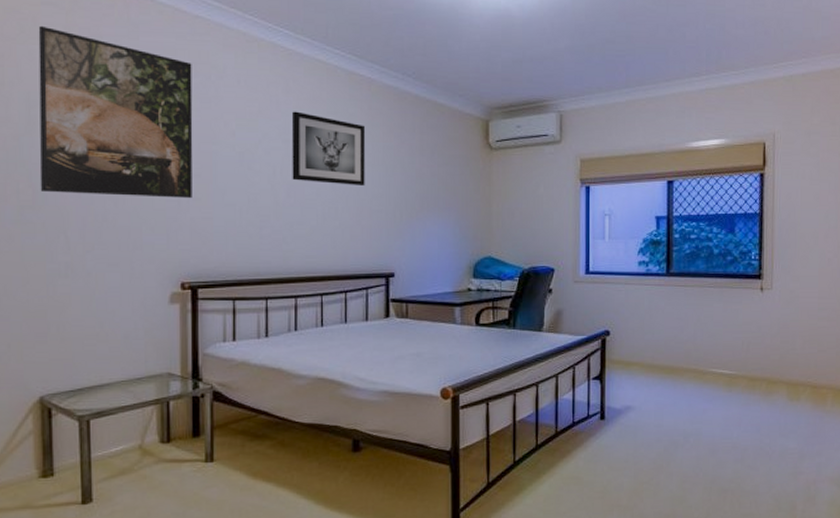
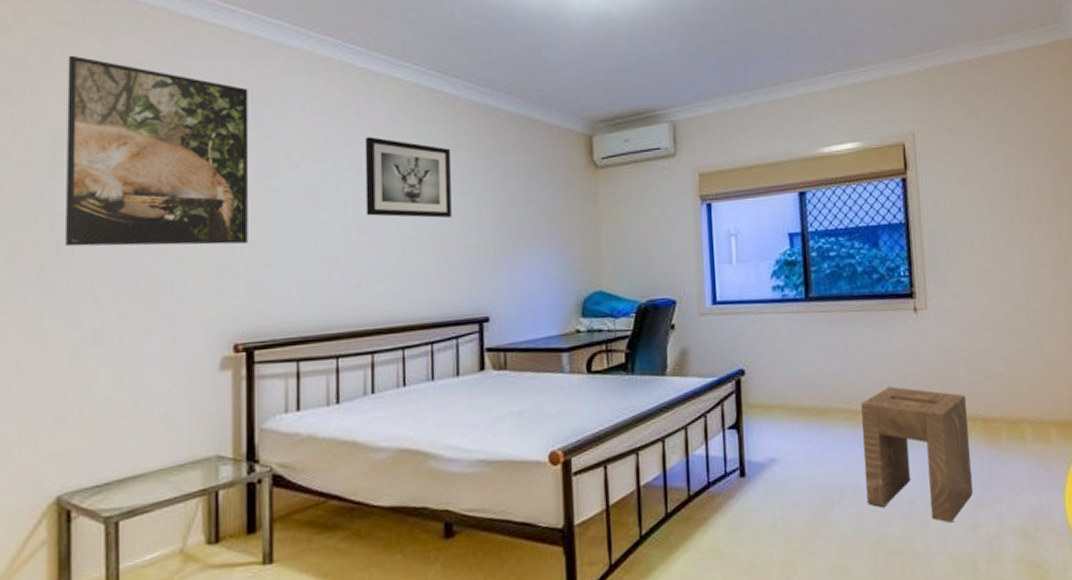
stool: none [706,353,800,469] -> present [861,386,973,523]

